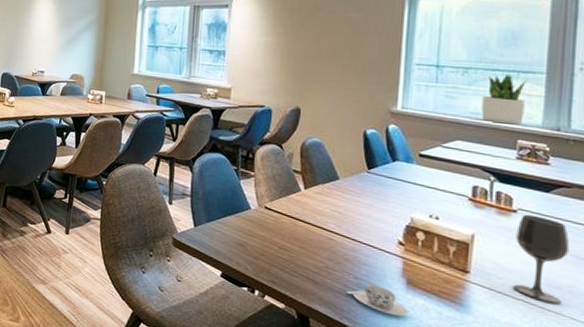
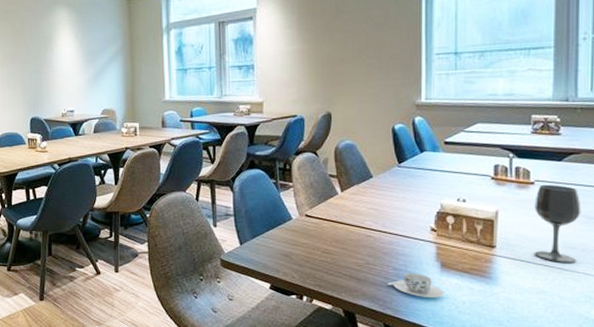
planter: present [481,73,526,125] -> none [498,52,536,102]

